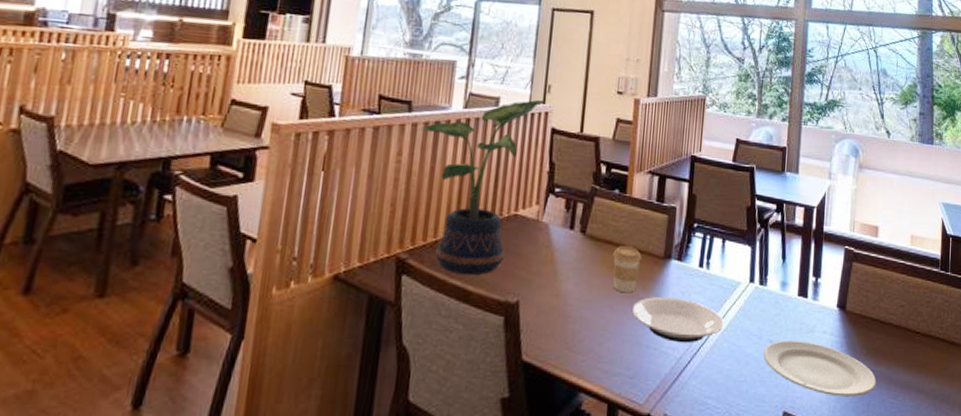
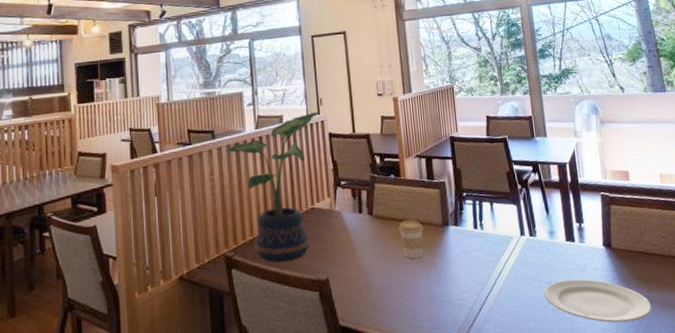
plate: present [631,297,724,342] -> none [423,257,505,294]

